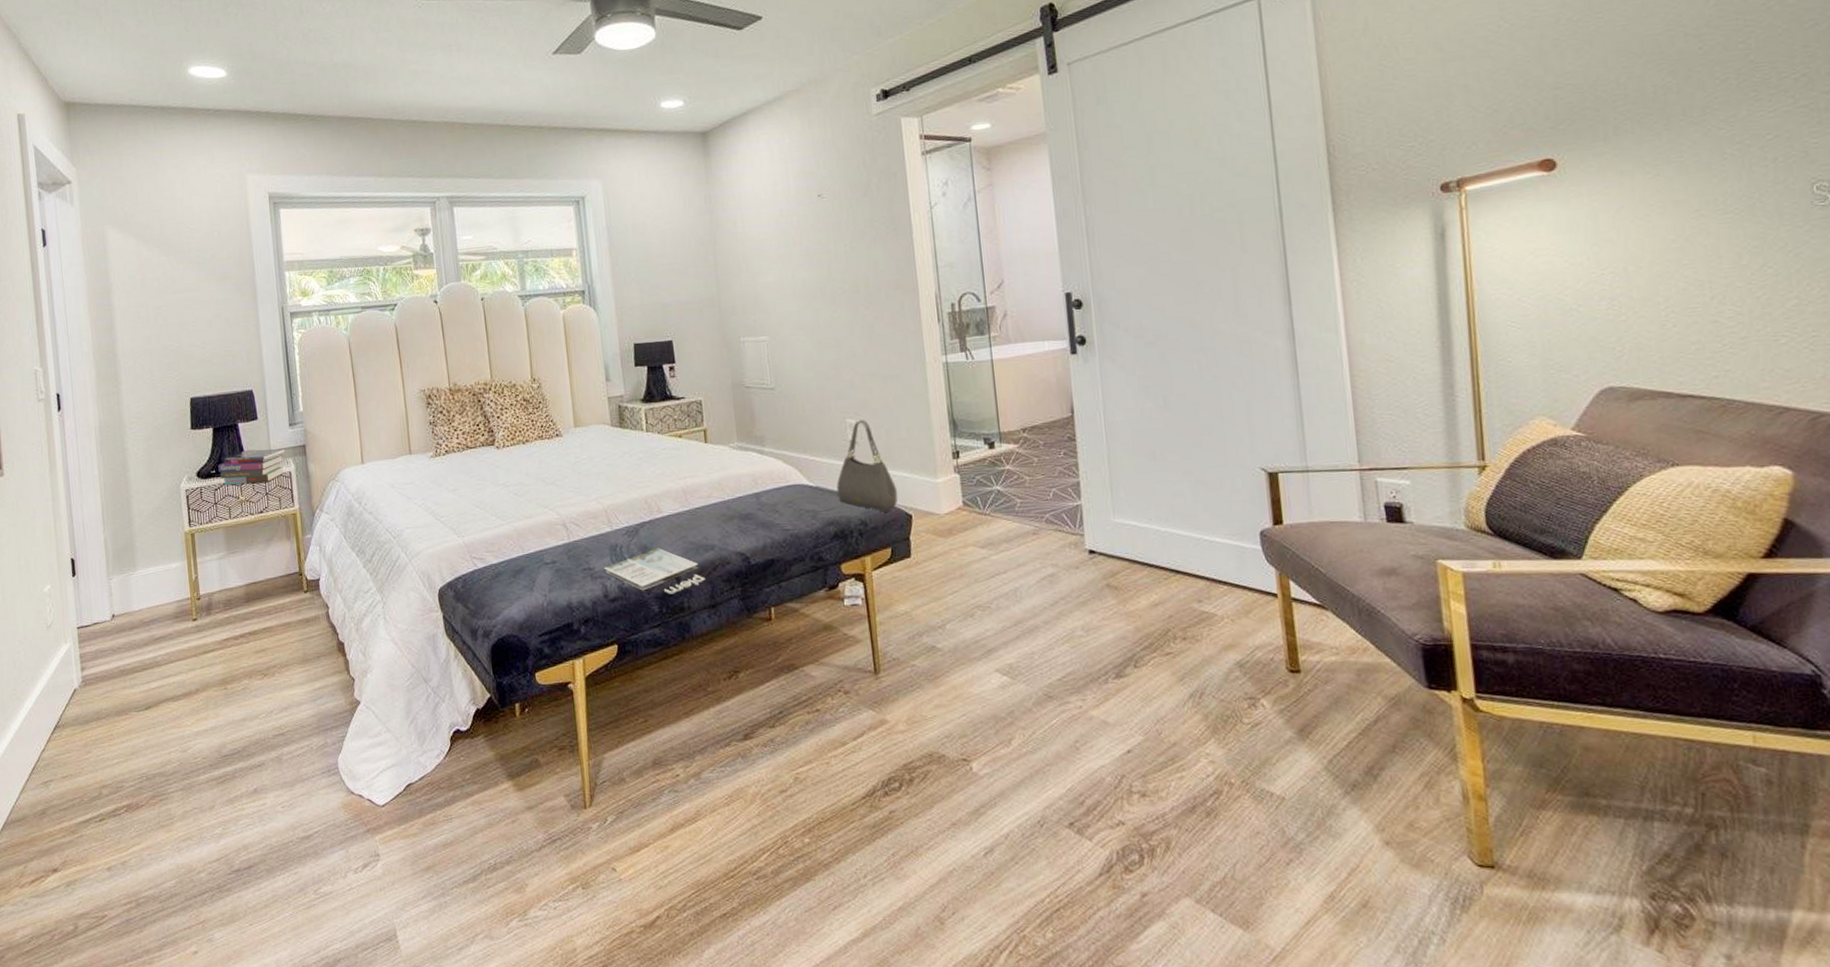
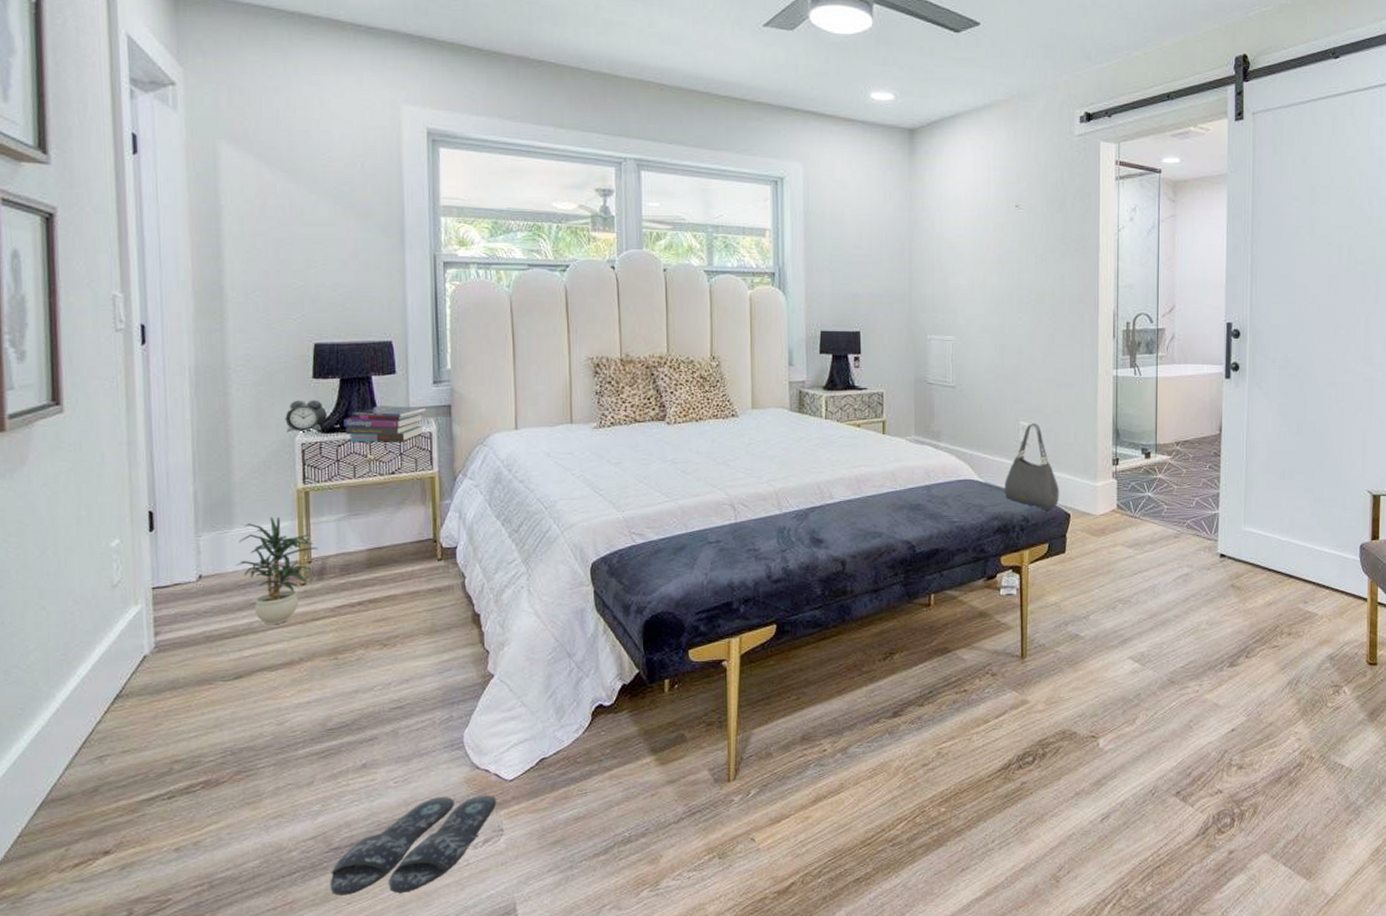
potted plant: none [140,558,205,659] -> present [235,516,318,625]
alarm clock: none [171,449,205,481] -> present [285,400,327,433]
slippers: none [234,820,372,916] -> present [330,795,497,895]
magazine: present [604,548,706,595] -> none [770,532,871,578]

